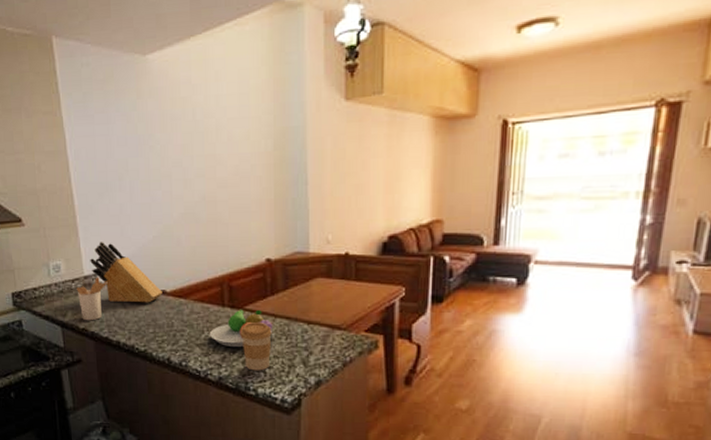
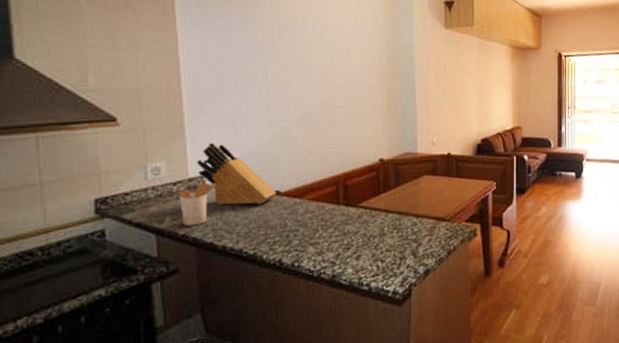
fruit bowl: present [209,309,273,348] -> none [323,206,386,245]
coffee cup: present [240,321,272,371] -> none [354,217,384,266]

